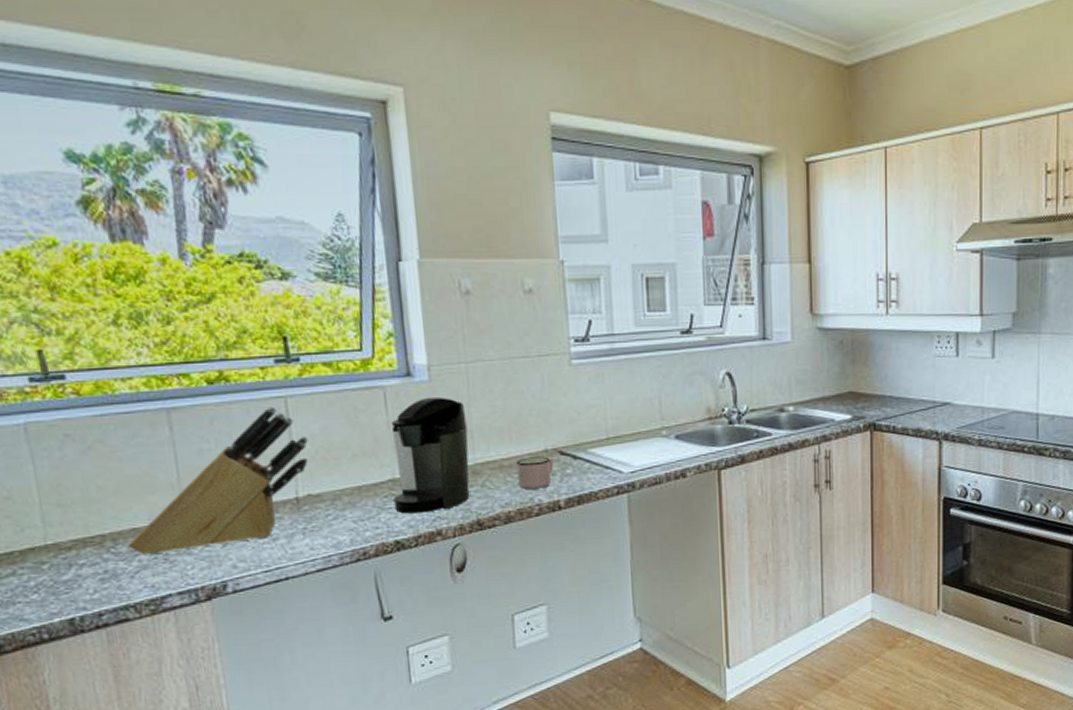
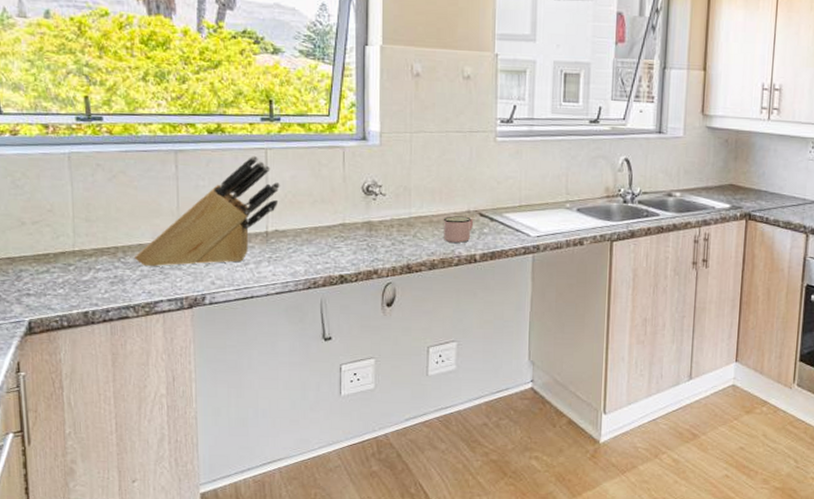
coffee maker: present [391,396,470,514] -> none [342,158,407,254]

